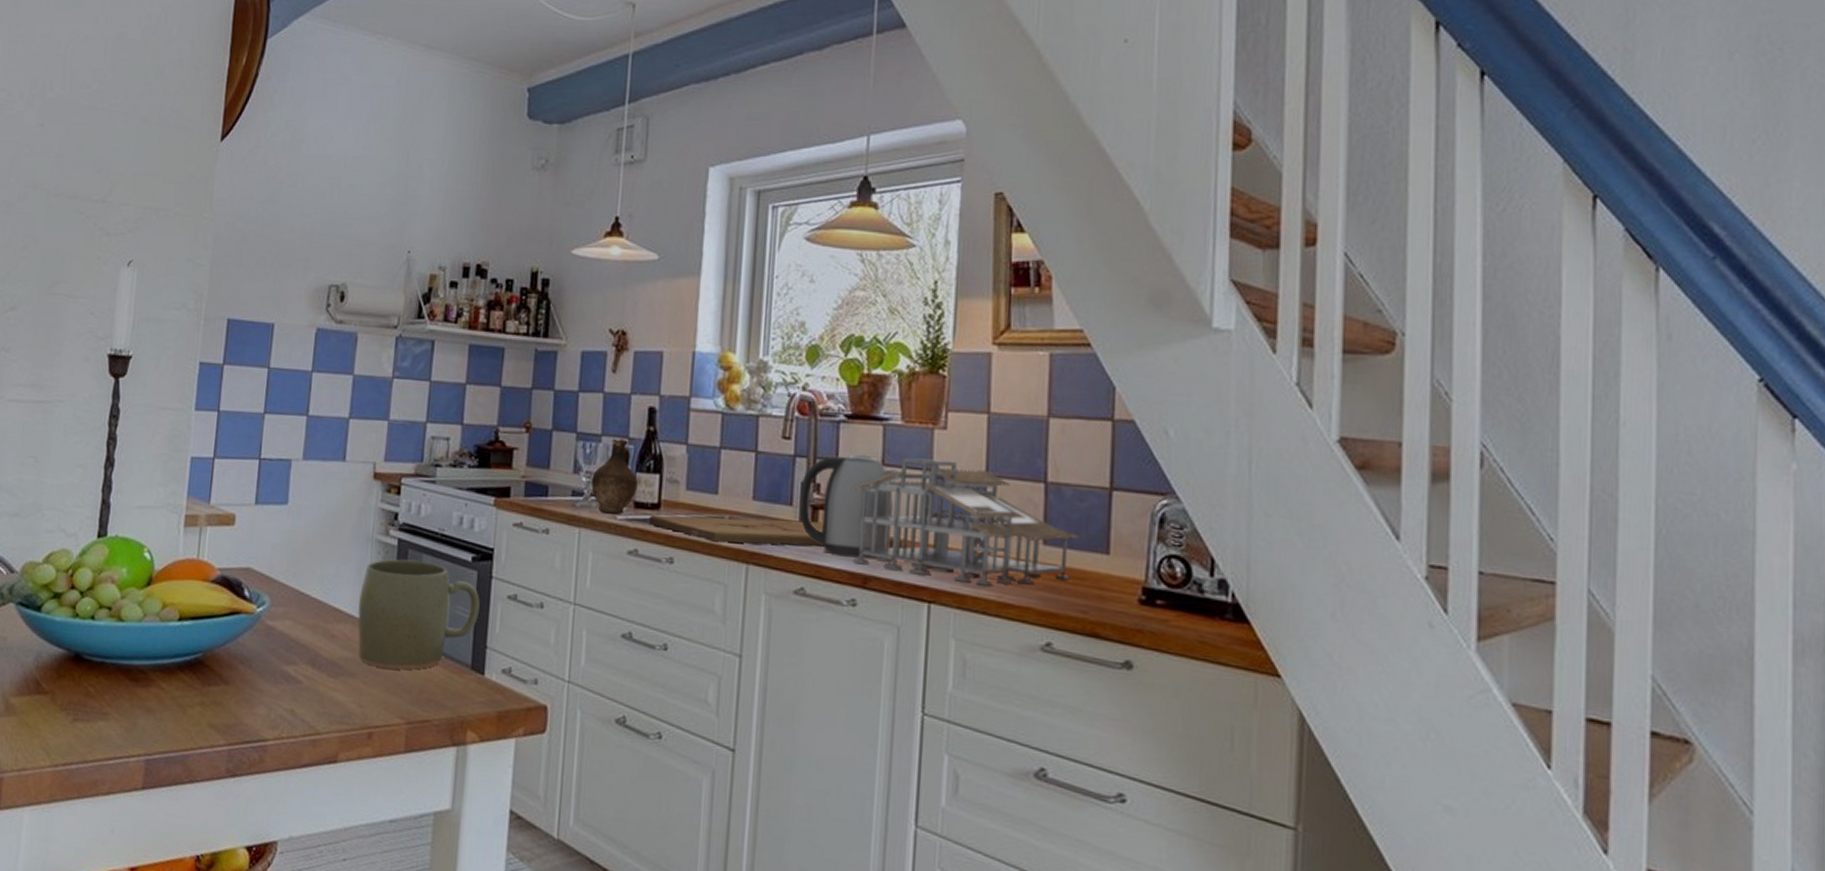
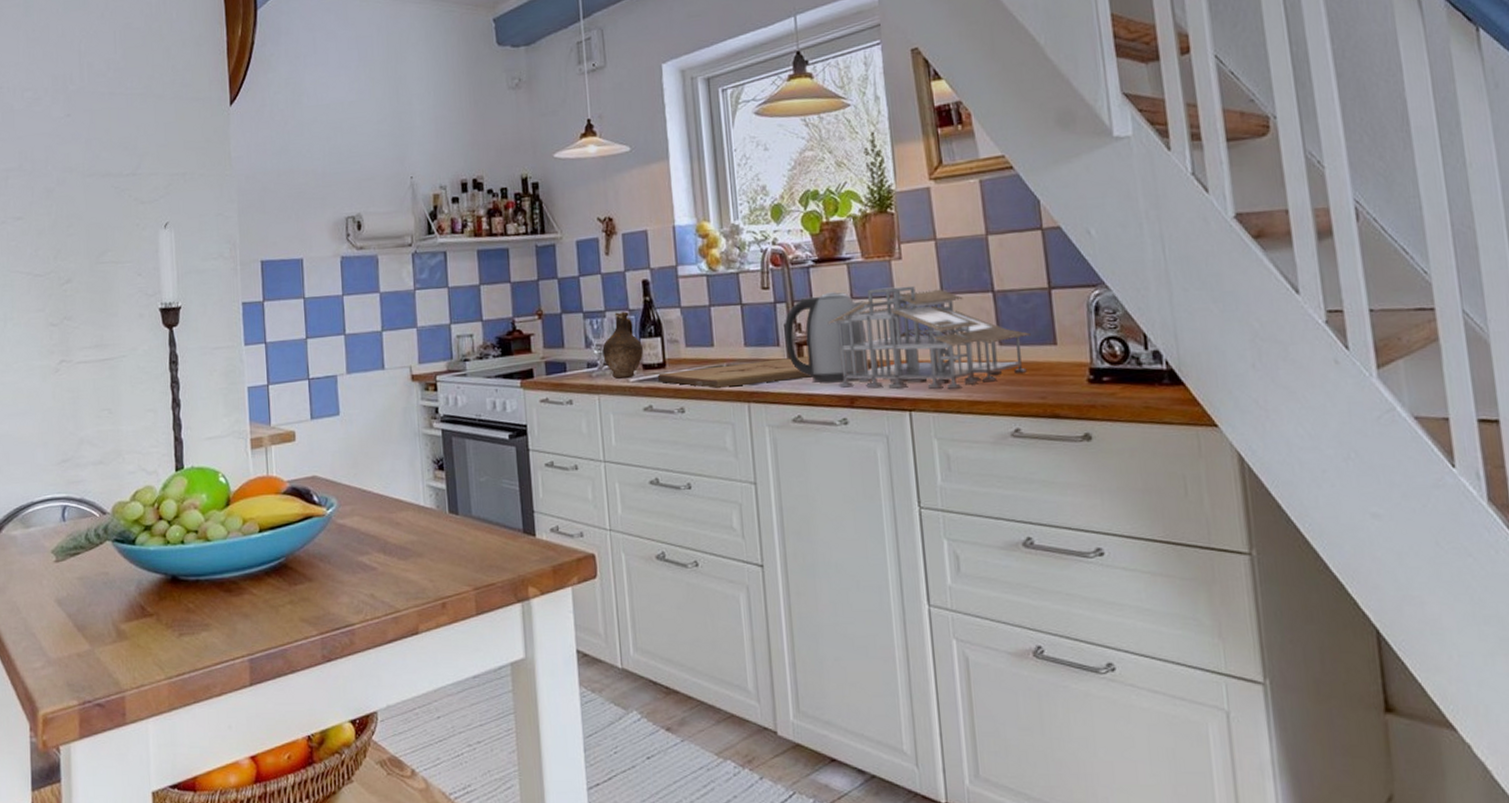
mug: present [358,559,480,670] -> none [415,445,523,545]

